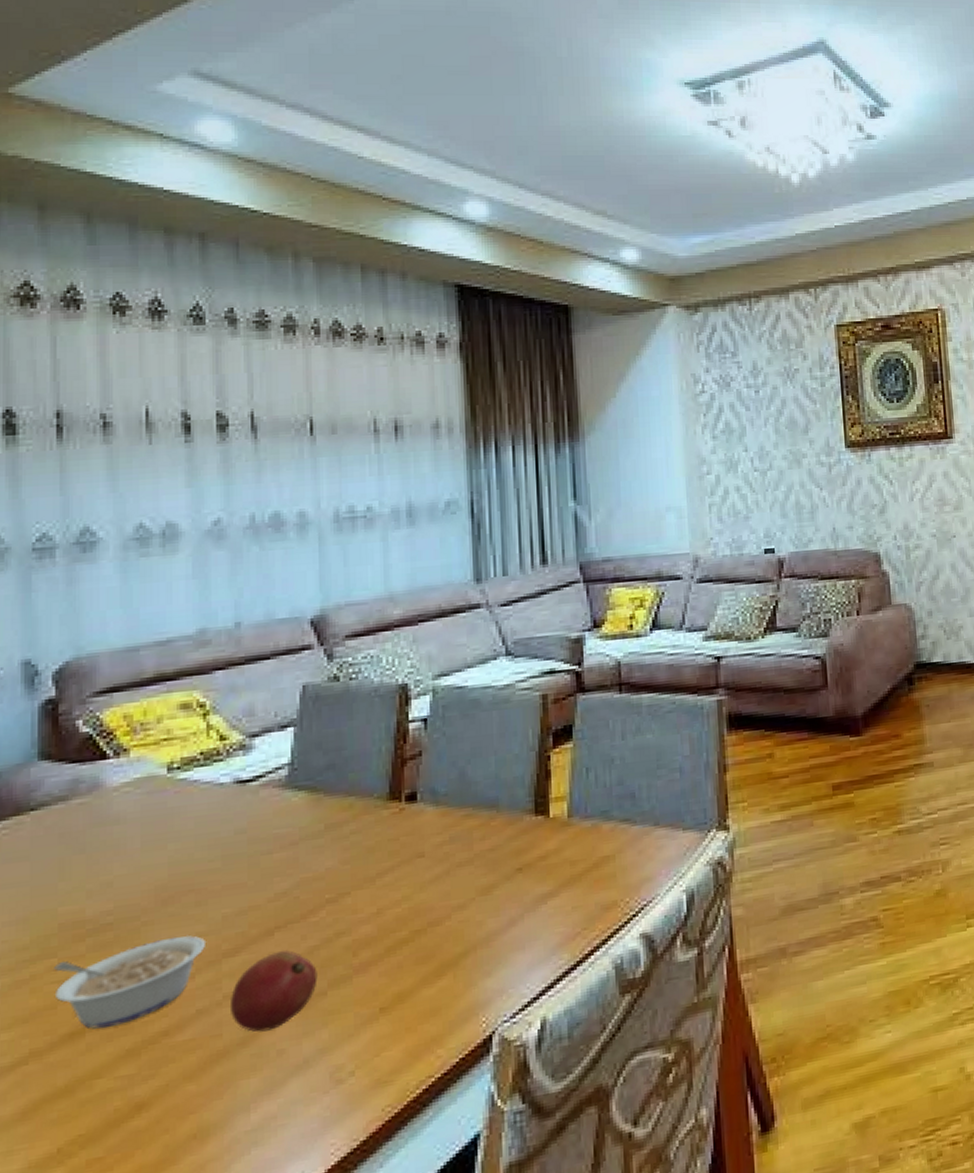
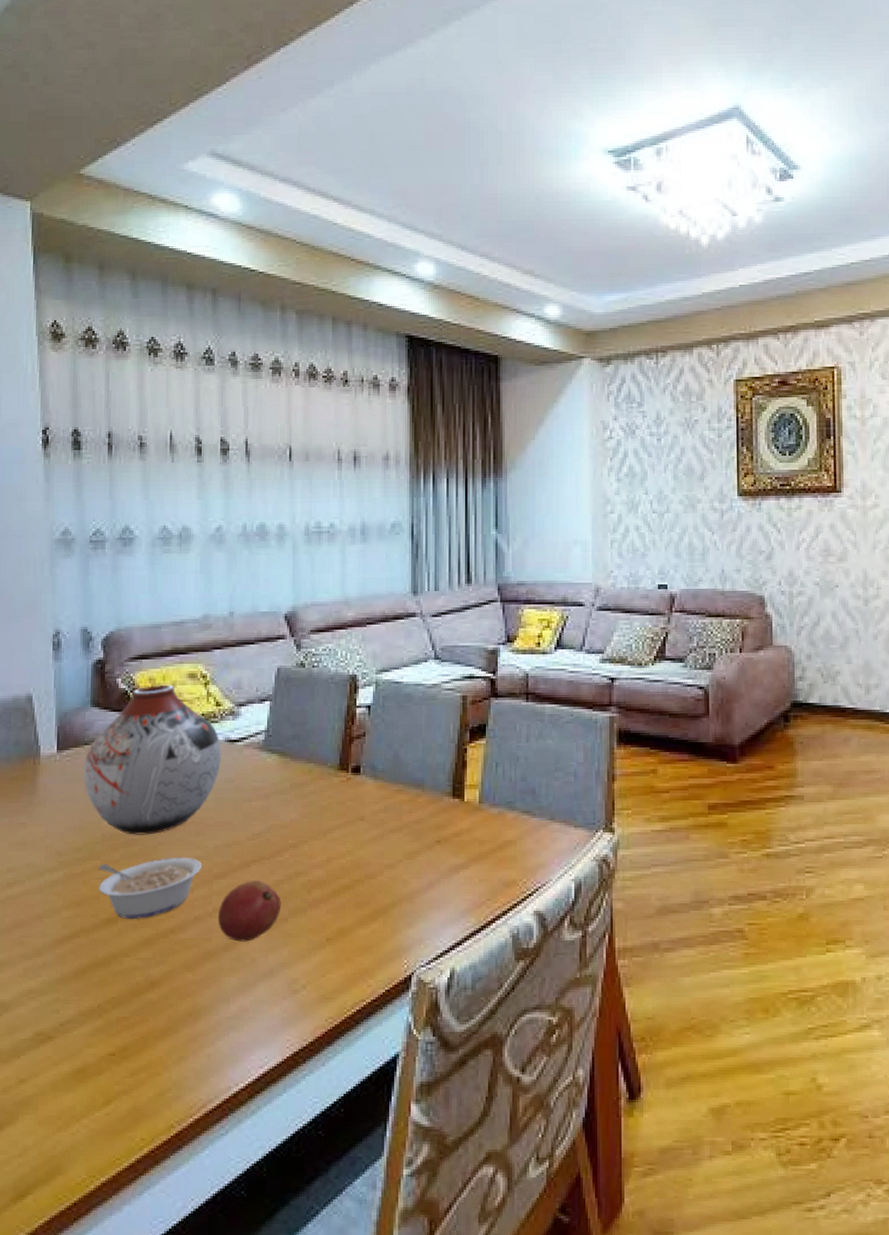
vase: none [30,720,229,919] -> present [84,684,221,835]

